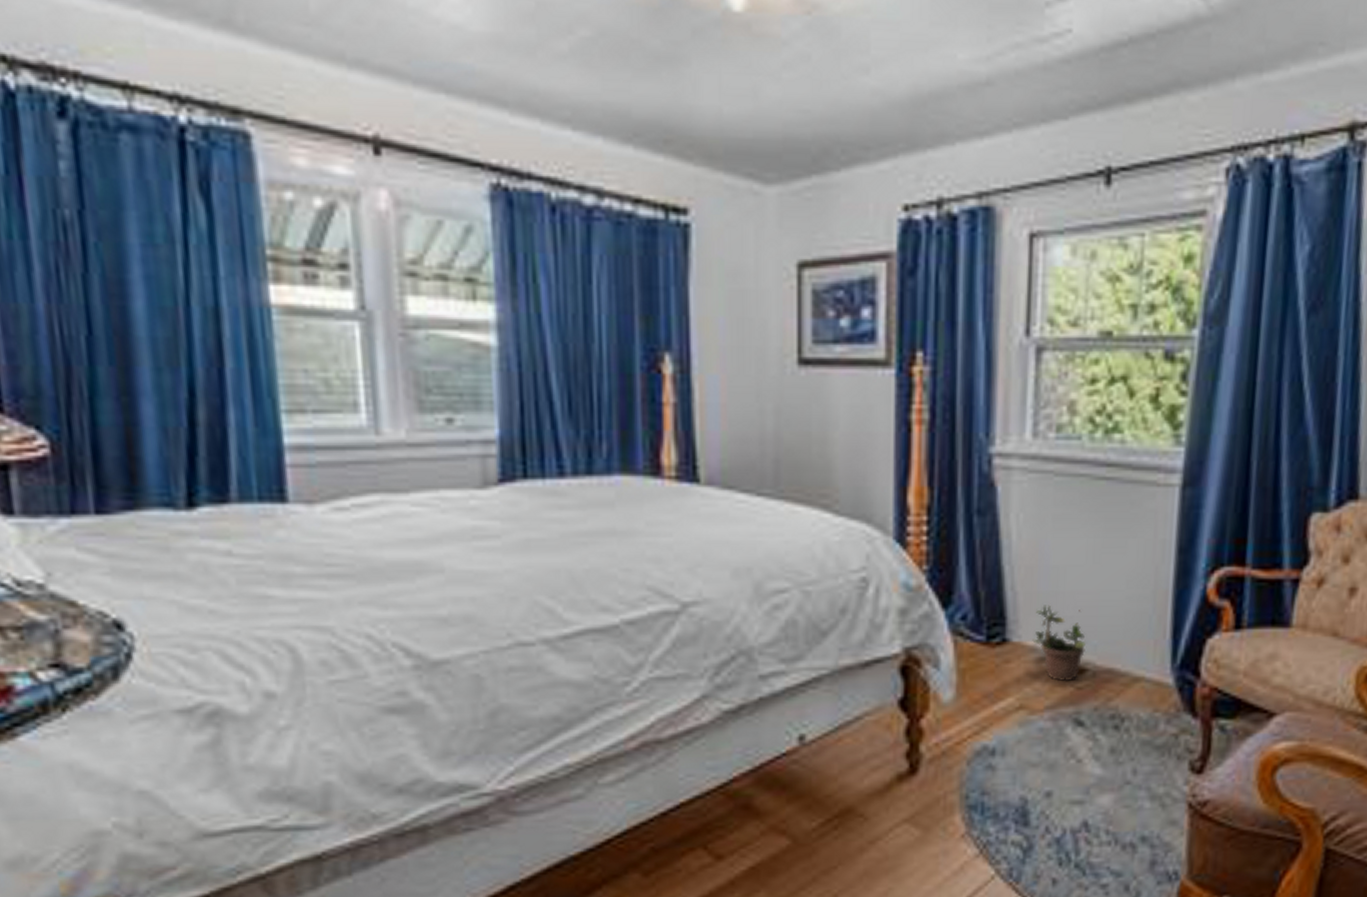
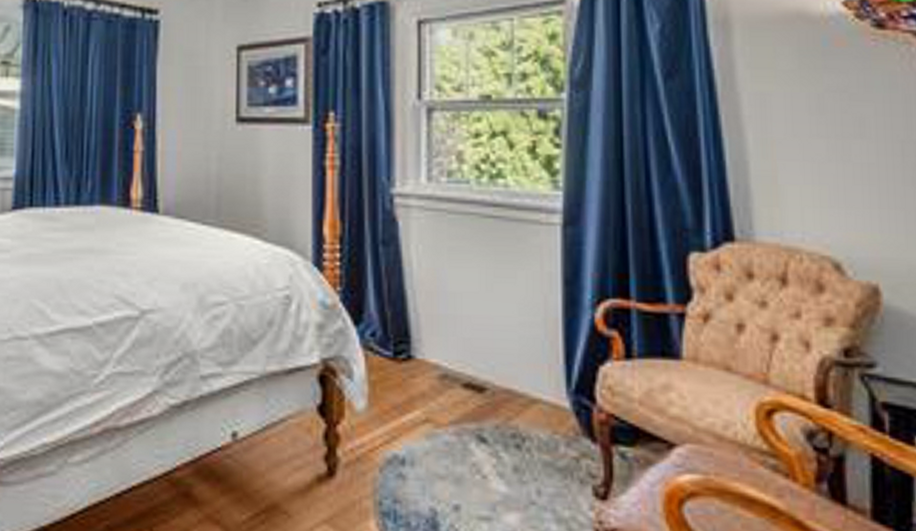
potted plant: present [1032,605,1086,681] -> none [435,326,484,398]

